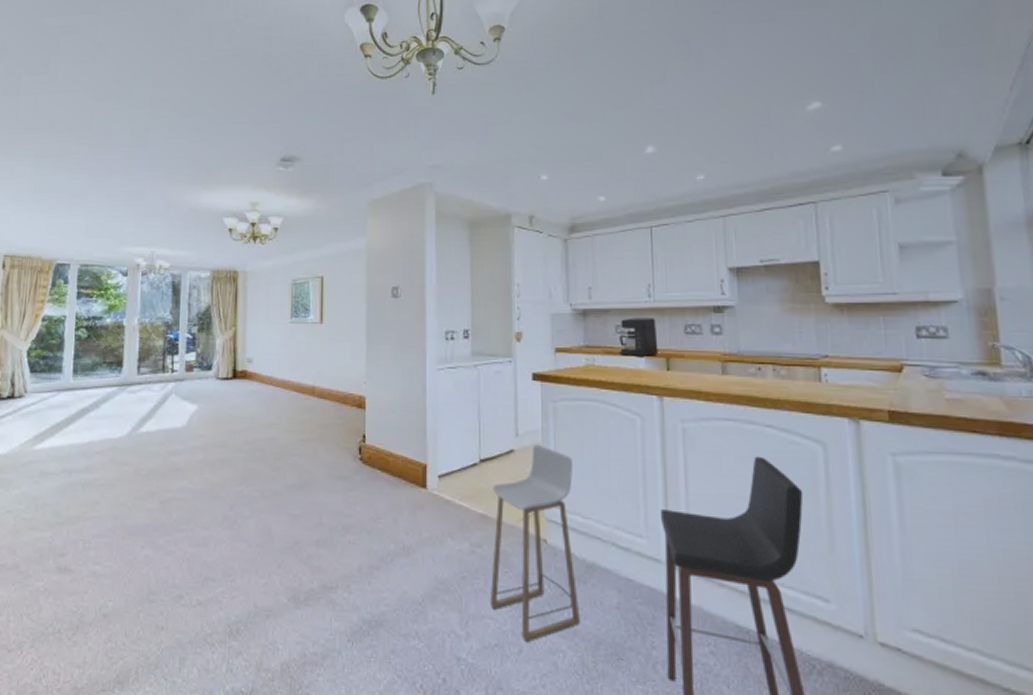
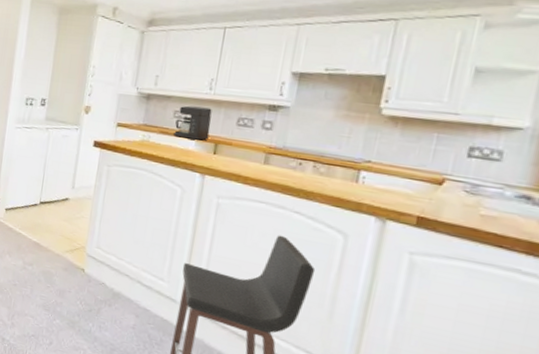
bar stool: present [489,444,581,642] -> none [32,196,116,338]

